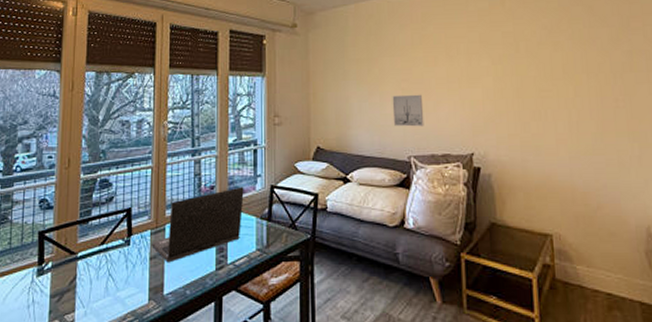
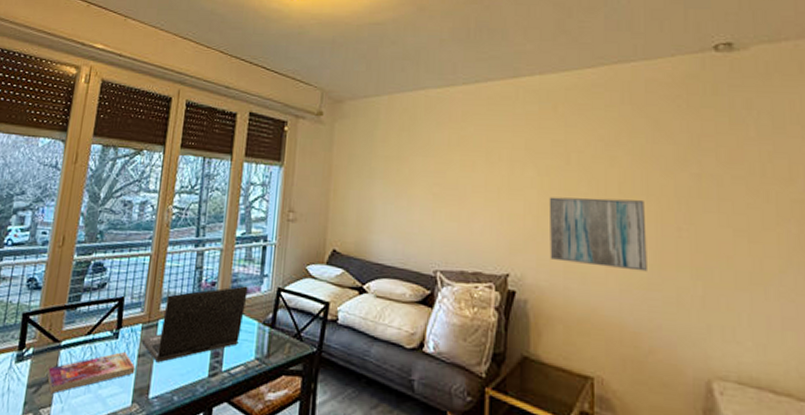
book: none [68,256,149,300] -> present [47,351,136,394]
wall art: present [392,94,424,127] -> none [420,200,456,239]
wall art: none [503,78,591,140] -> present [549,197,647,272]

